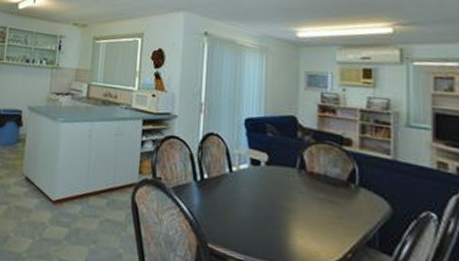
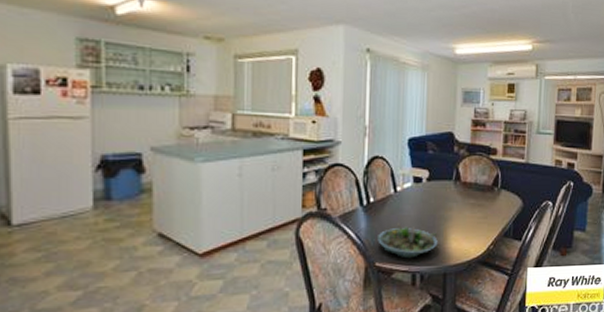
succulent planter: none [209,204,279,248] -> present [376,222,438,259]

